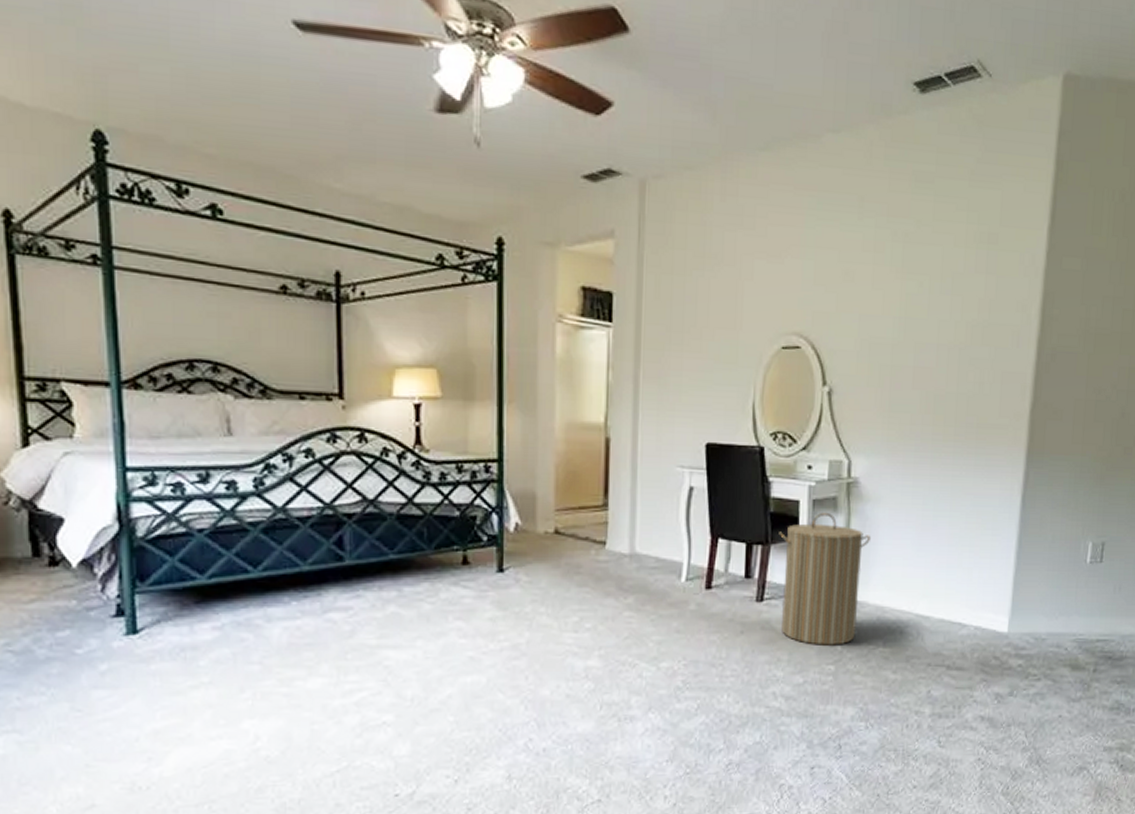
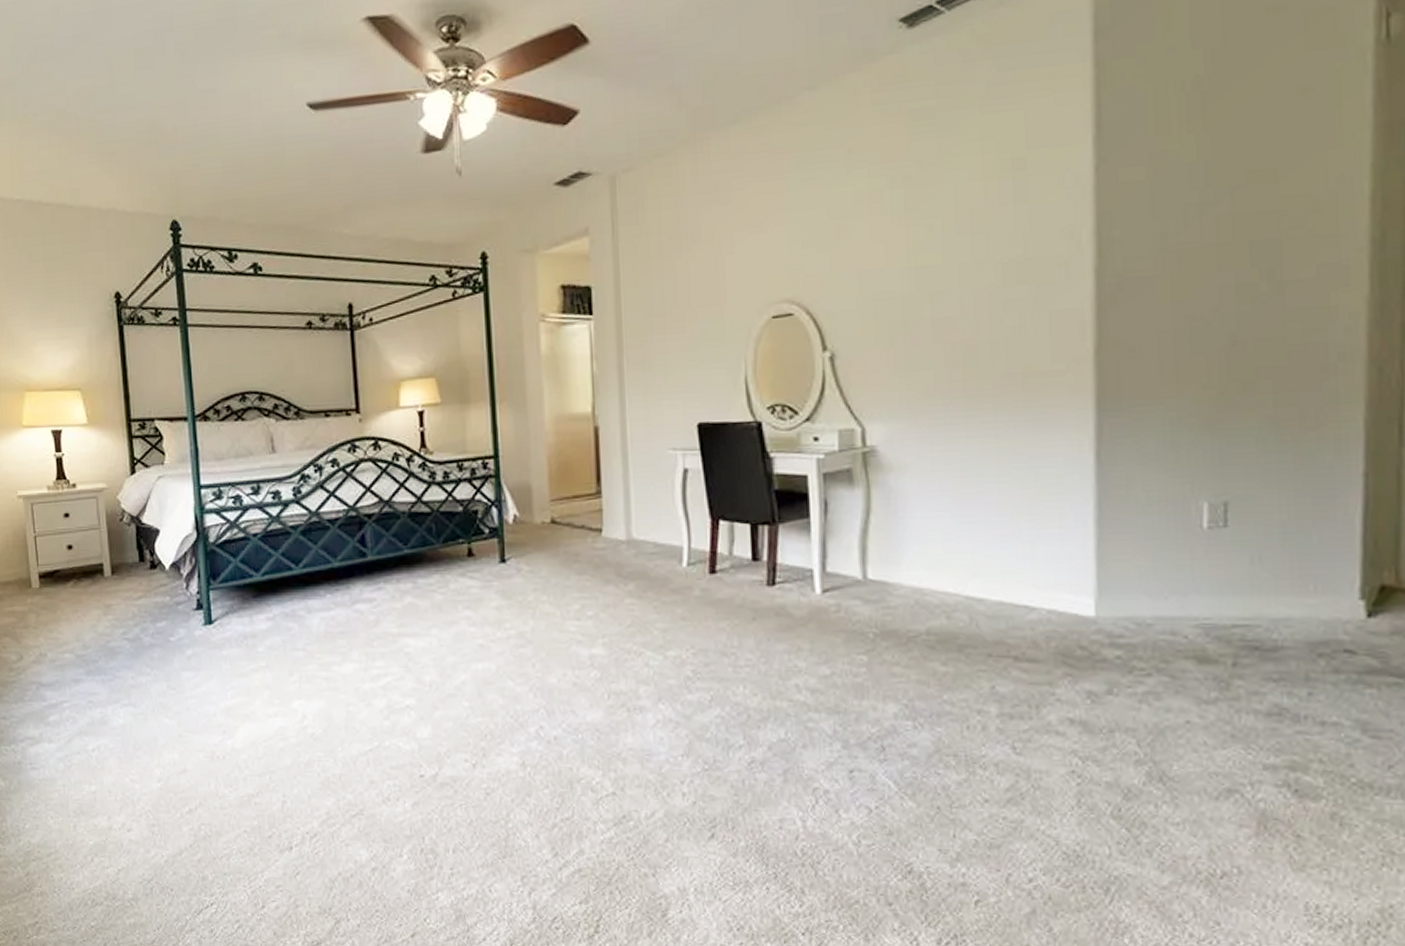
laundry hamper: present [779,512,870,645] -> none [786,485,897,633]

